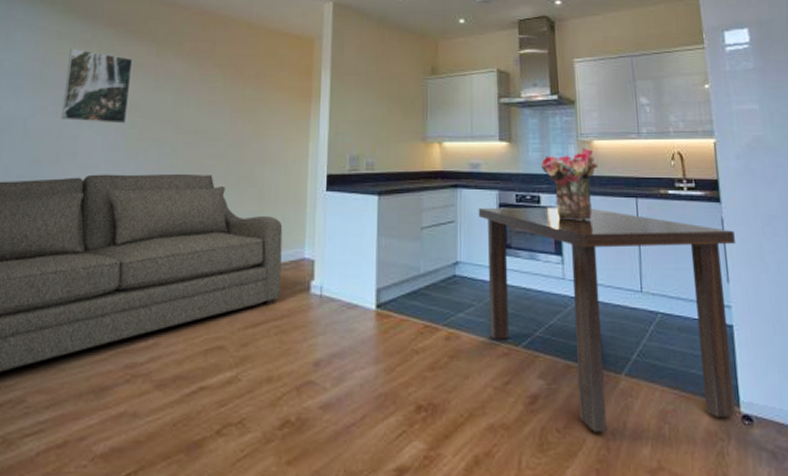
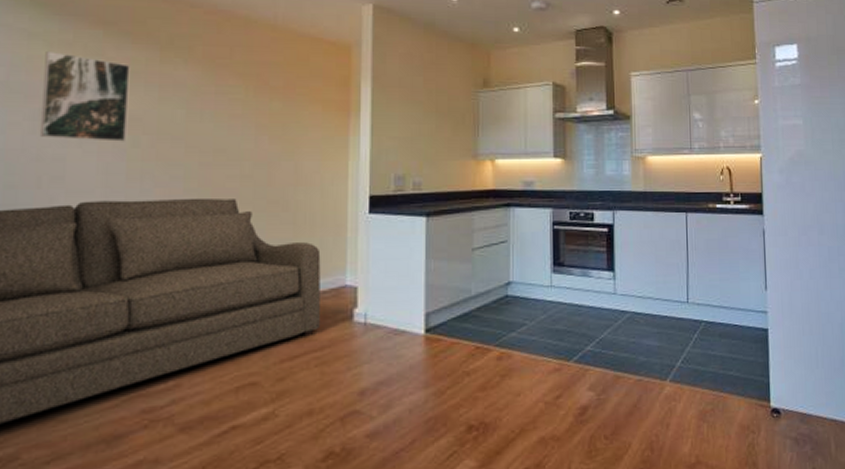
dining table: present [478,207,736,432] -> none [531,224,774,436]
bouquet: present [541,147,599,221] -> none [596,163,652,237]

